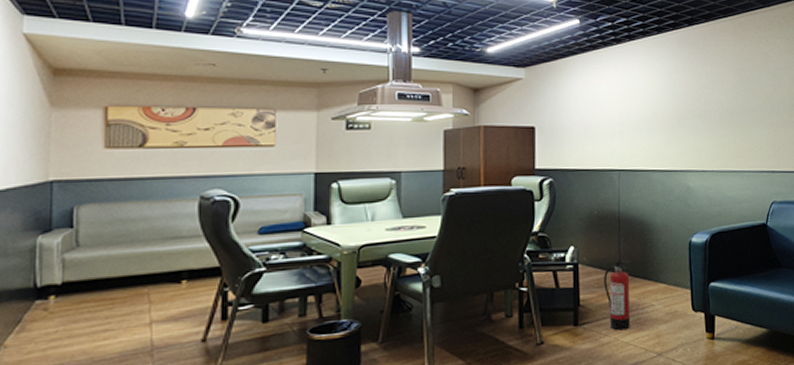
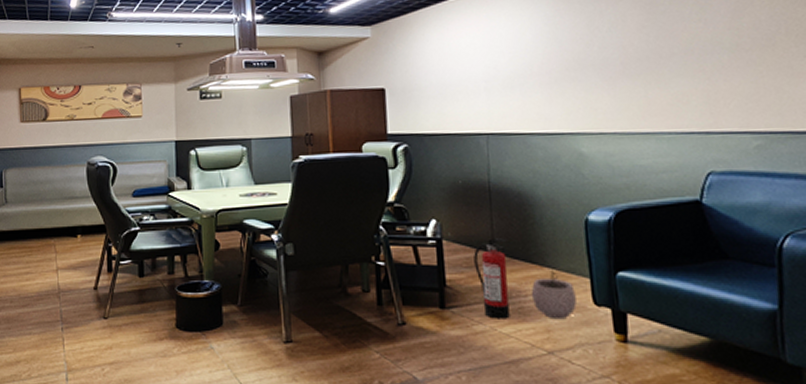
plant pot: none [647,284,680,326] -> present [531,269,577,320]

